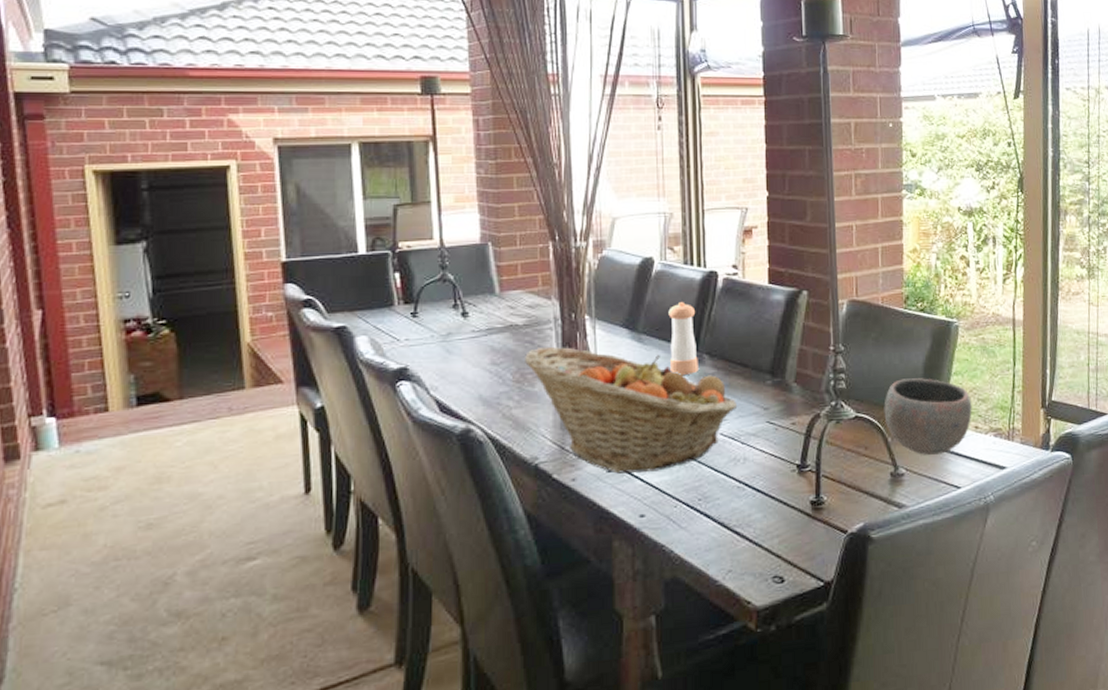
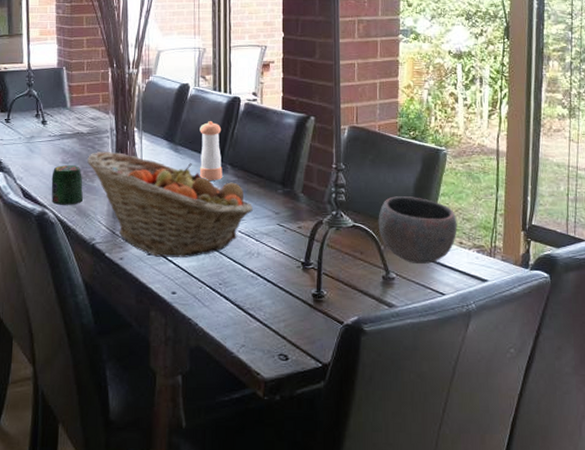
jar: none [477,367,520,419] -> present [51,165,83,205]

